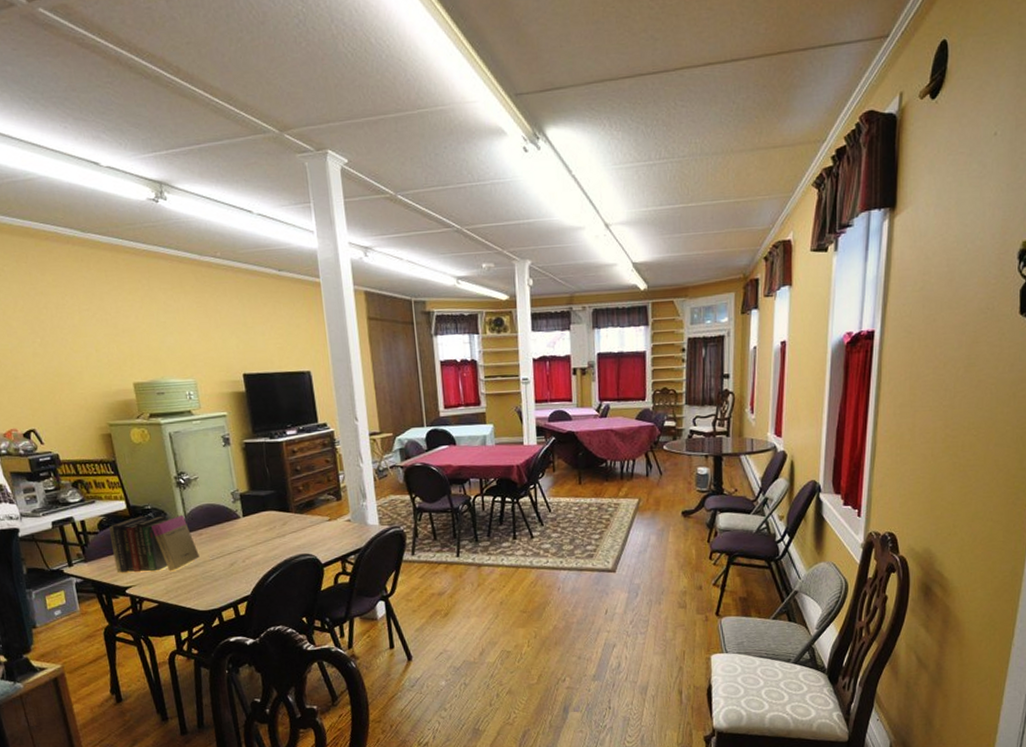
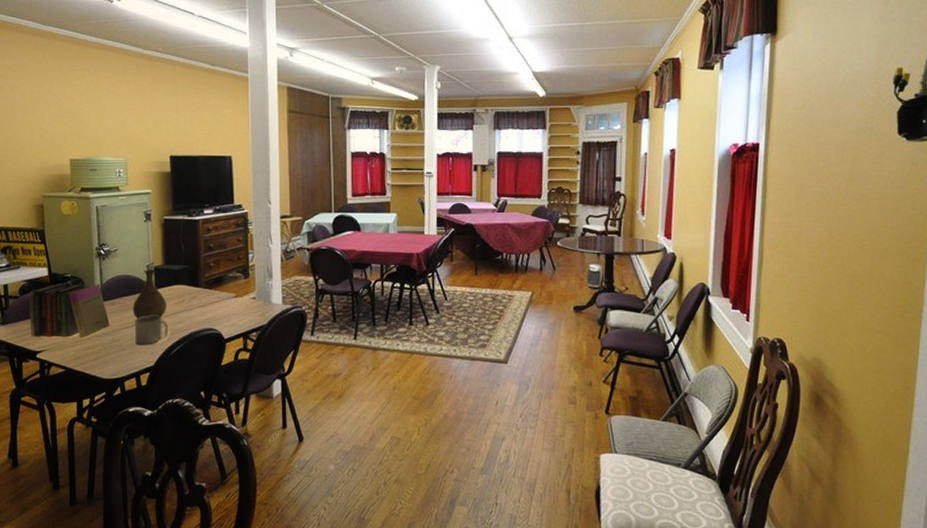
vase: none [221,496,257,548] -> present [132,269,166,319]
mug: none [225,543,262,575] -> present [134,315,168,346]

